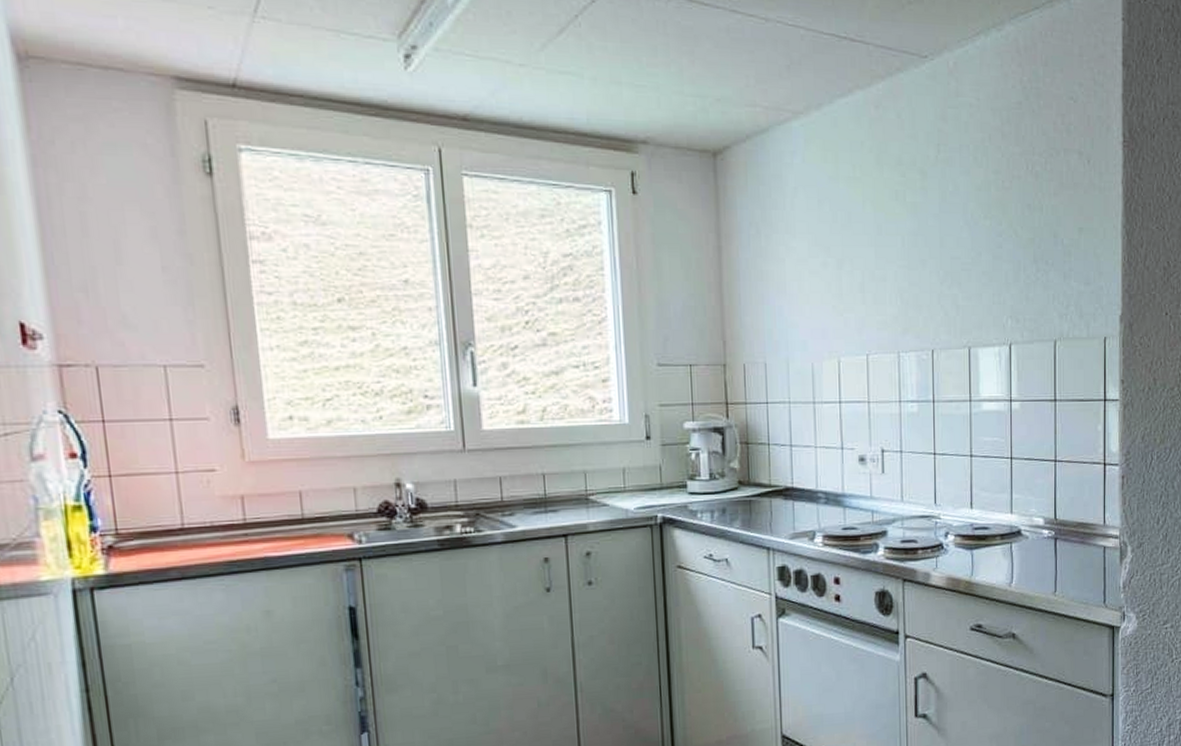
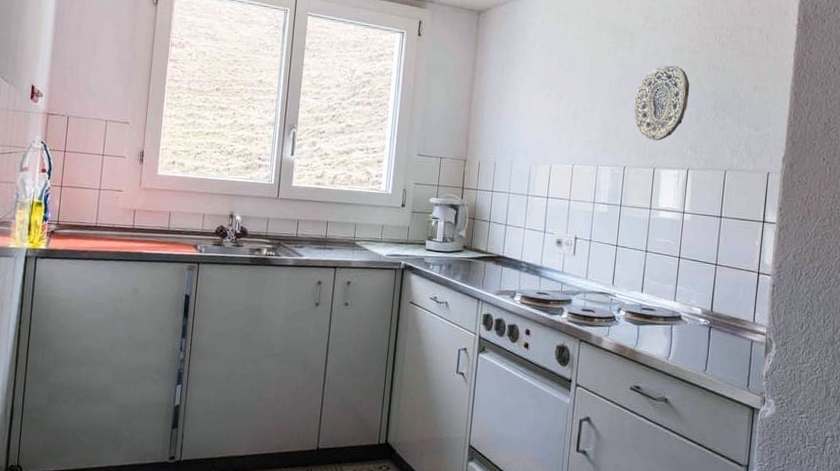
decorative plate: none [936,208,1002,312] -> present [634,65,690,141]

